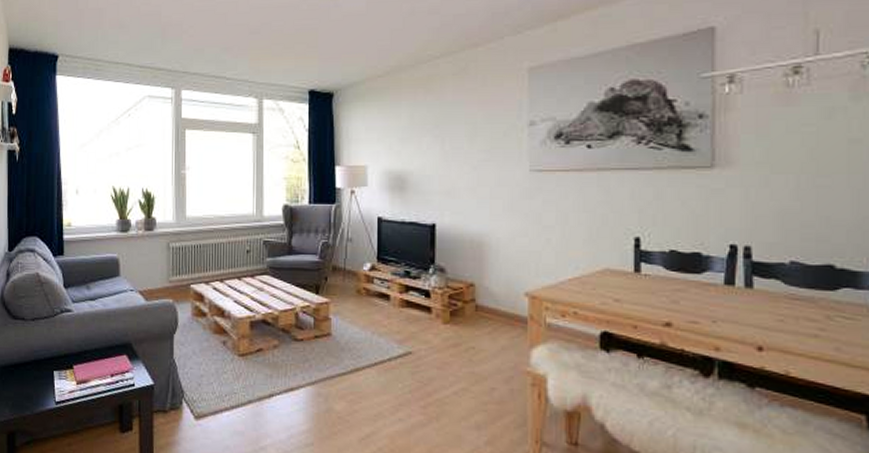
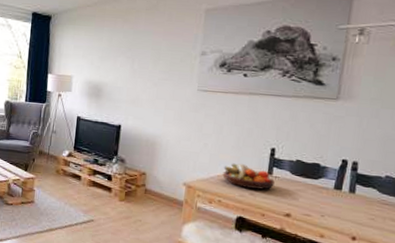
fruit bowl: none [575,261,645,293] -> present [222,163,275,190]

